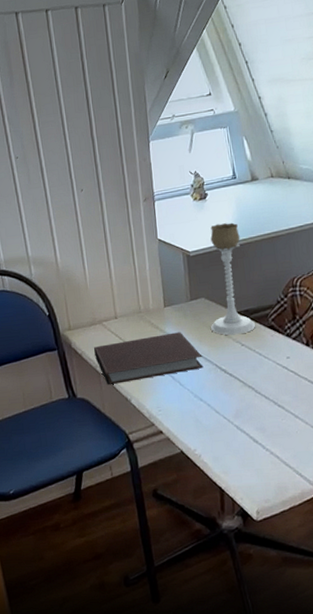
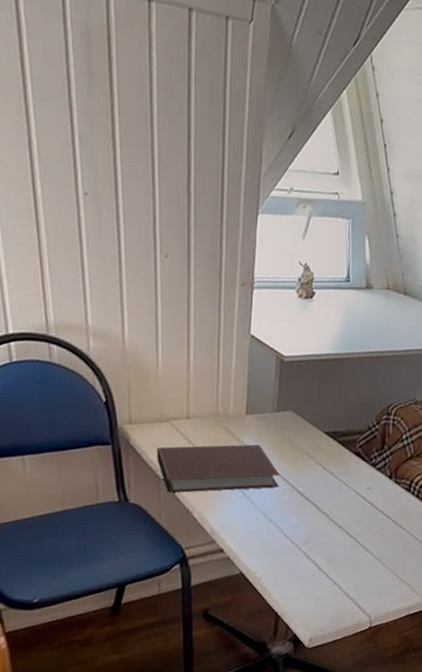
candle holder: present [210,222,256,335] -> none [294,330,342,457]

